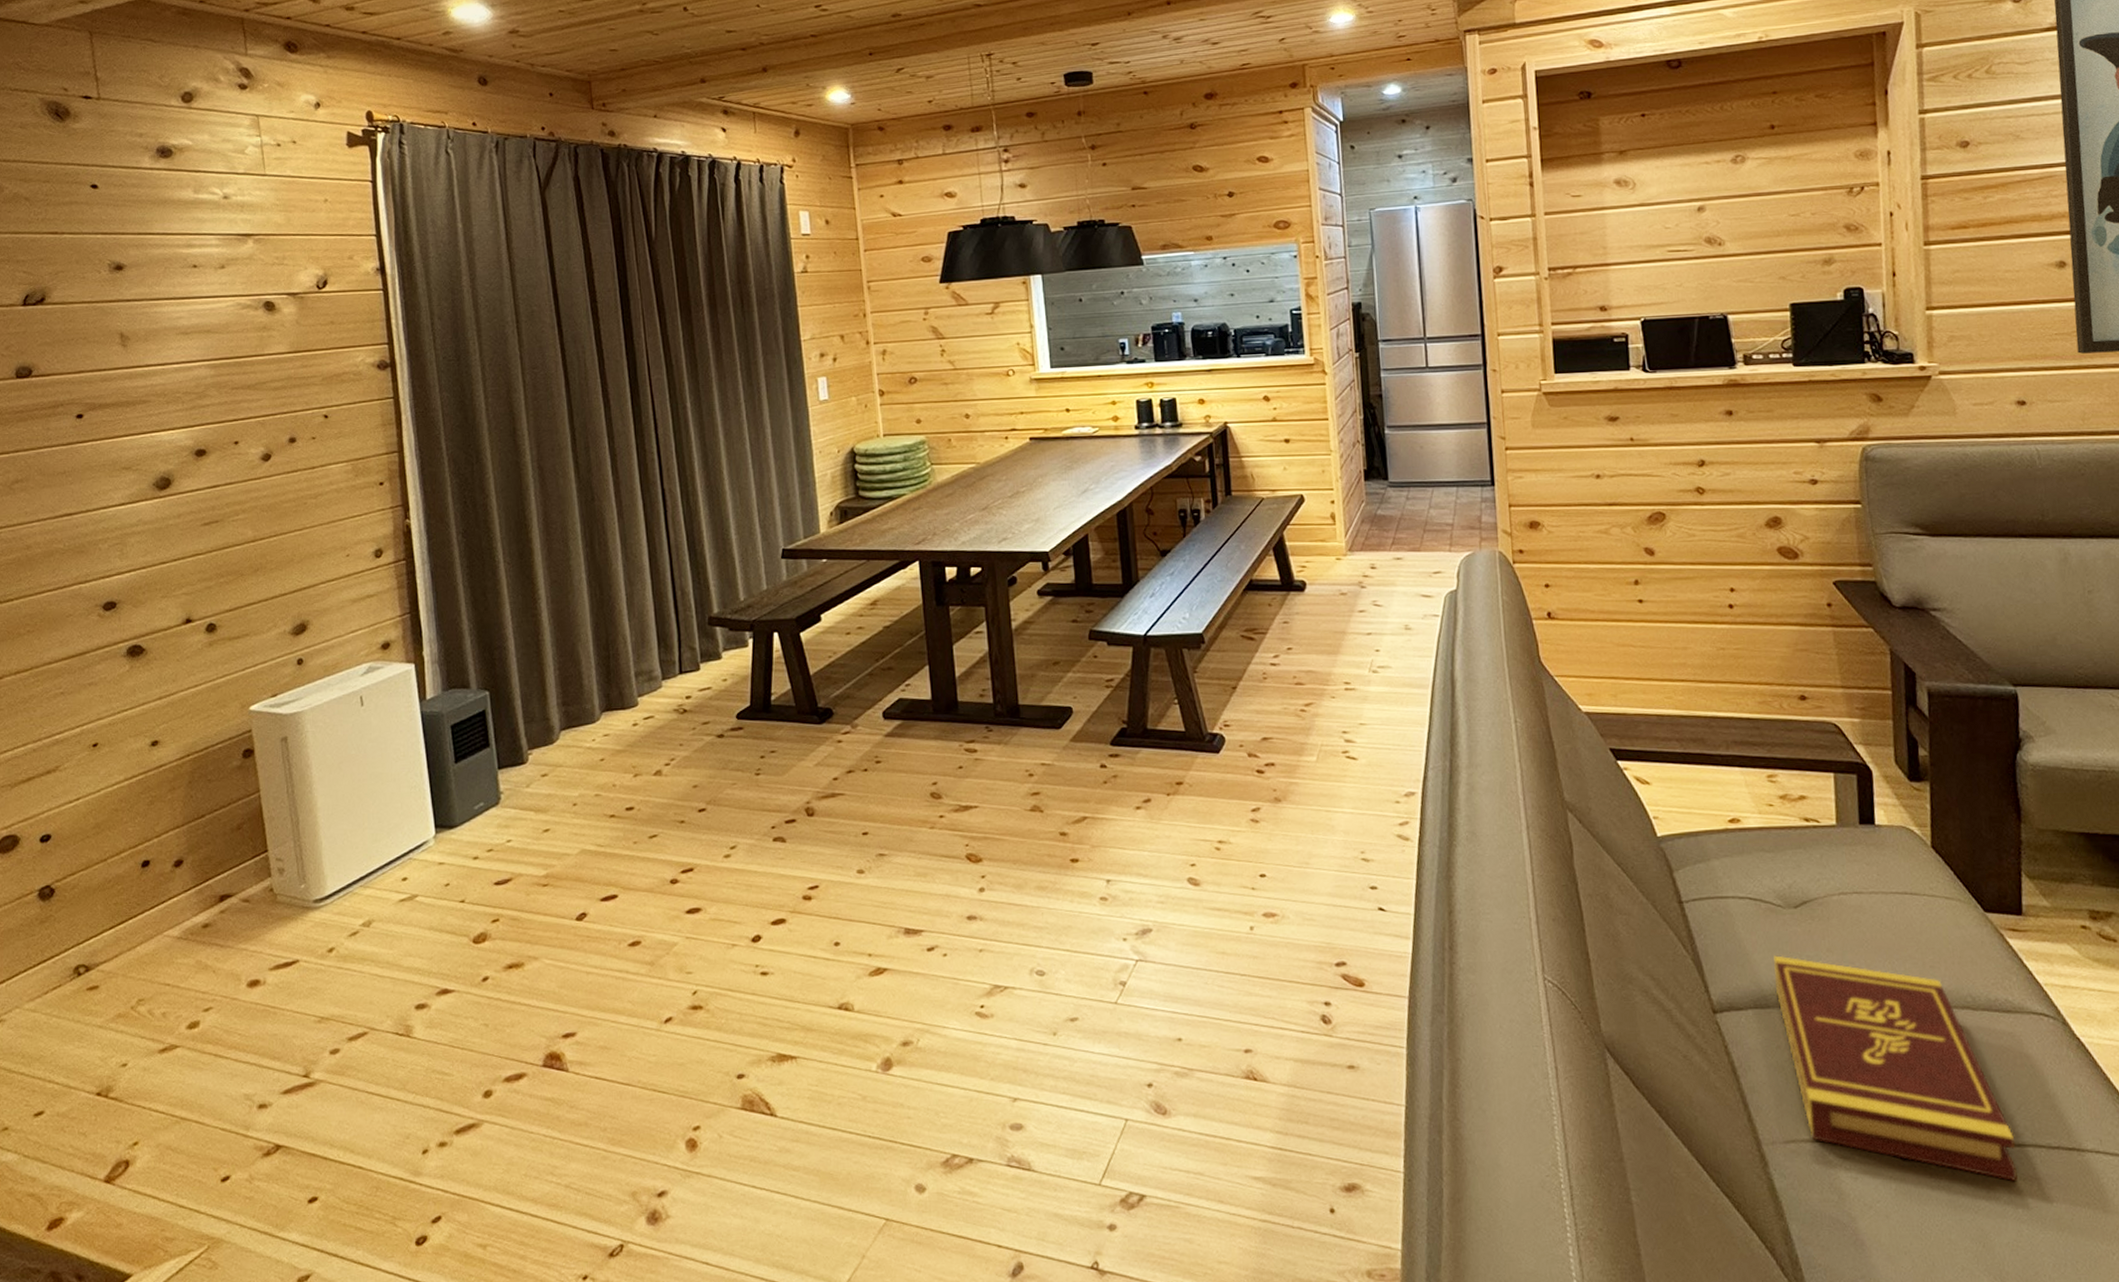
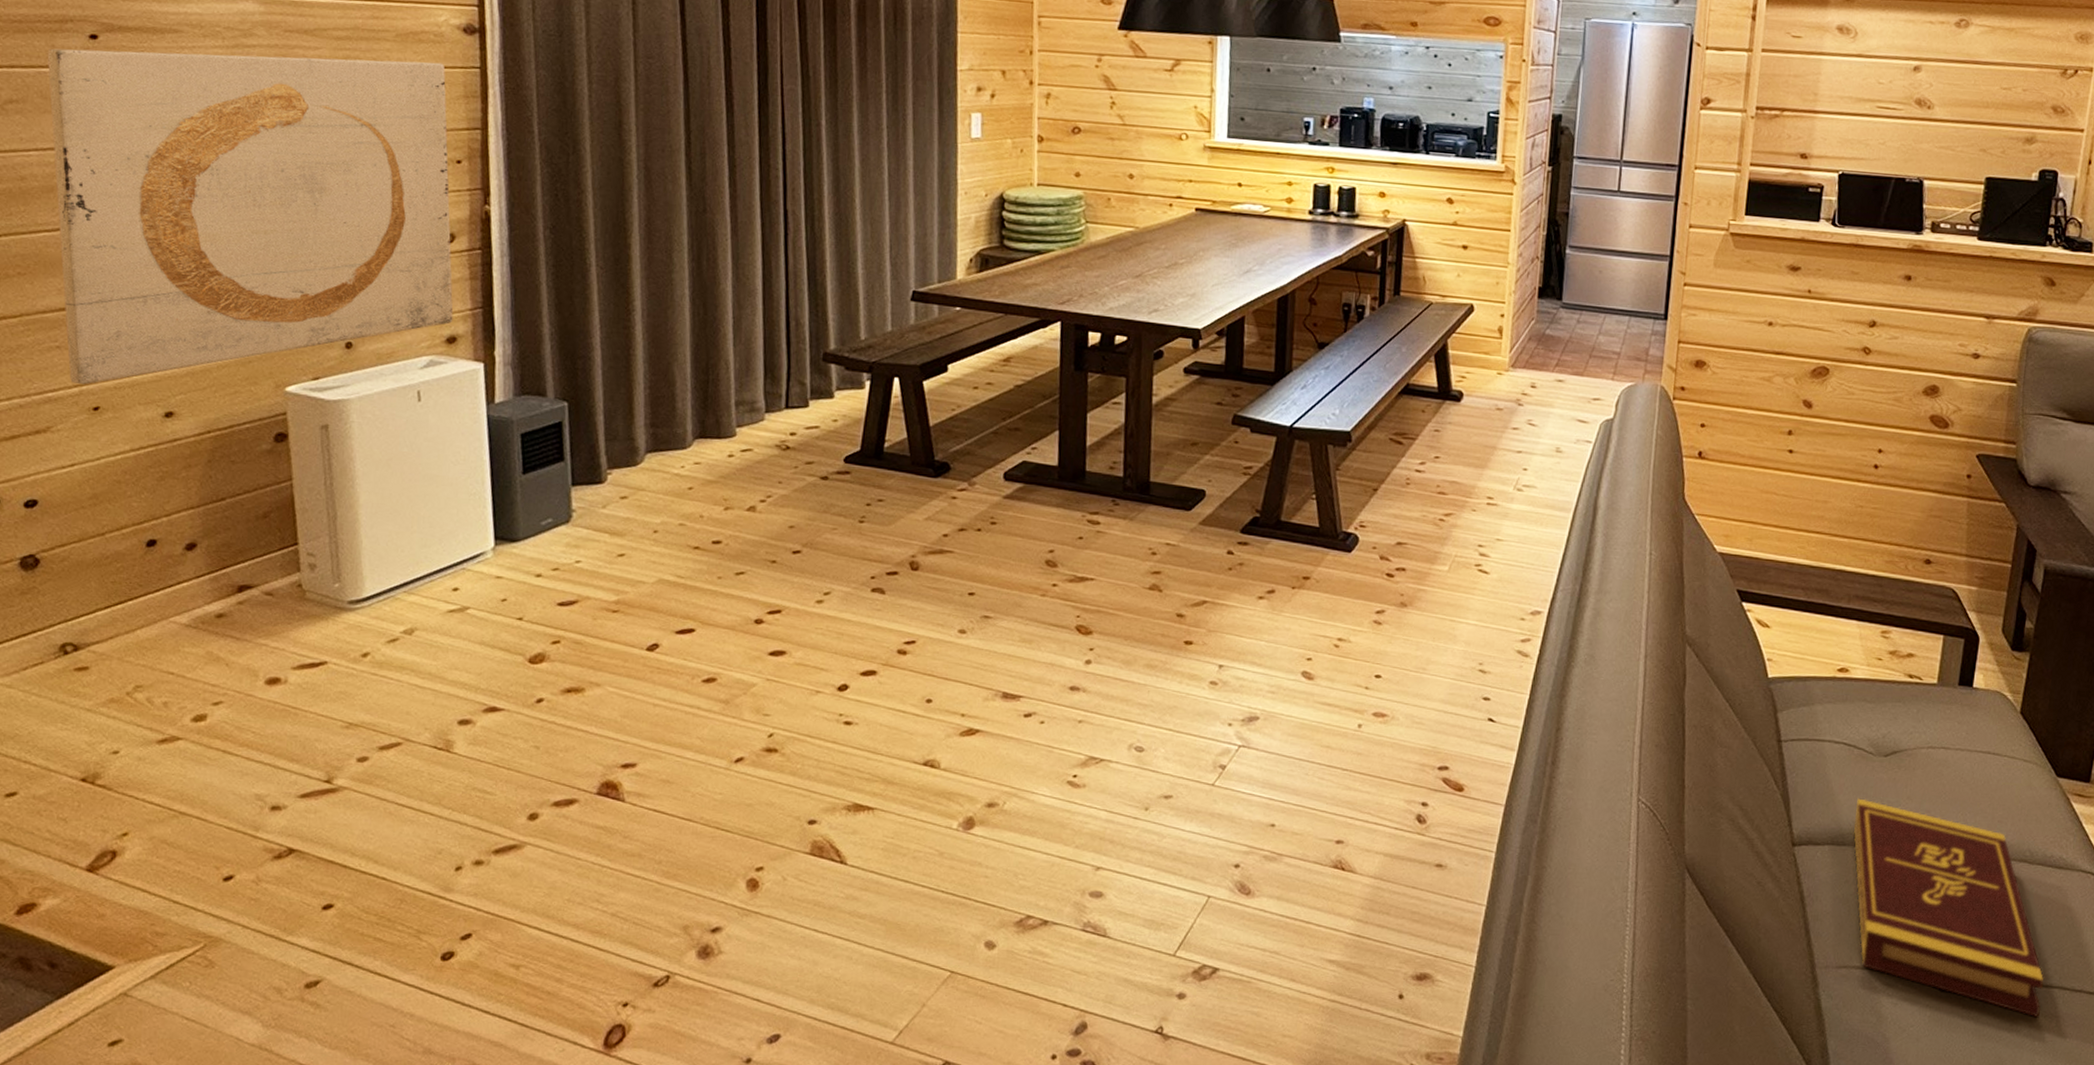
wall art: none [44,398,386,725] -> present [47,48,454,385]

